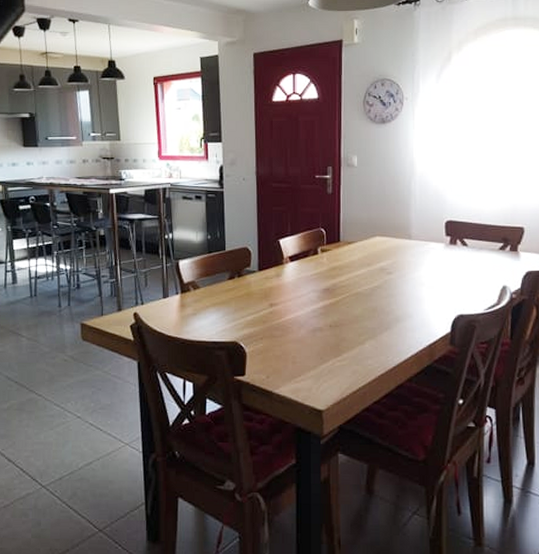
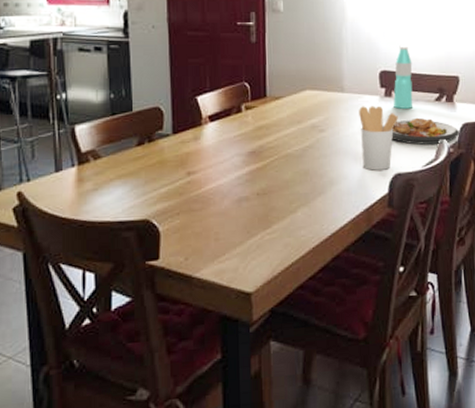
utensil holder: none [425,252,462,311] -> present [359,105,398,171]
plate: none [455,264,523,290] -> present [391,117,460,145]
water bottle: none [458,197,478,256] -> present [393,45,413,109]

